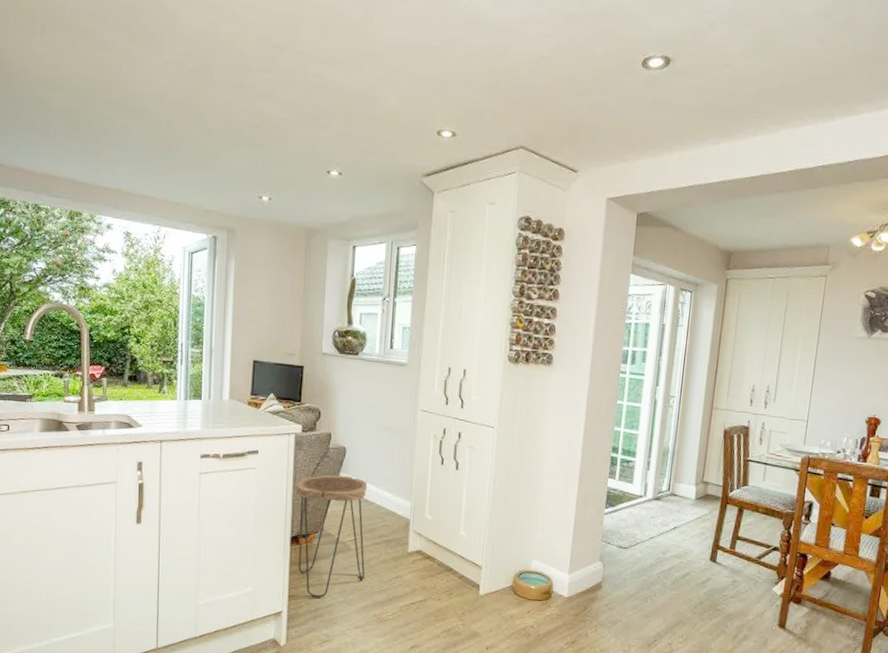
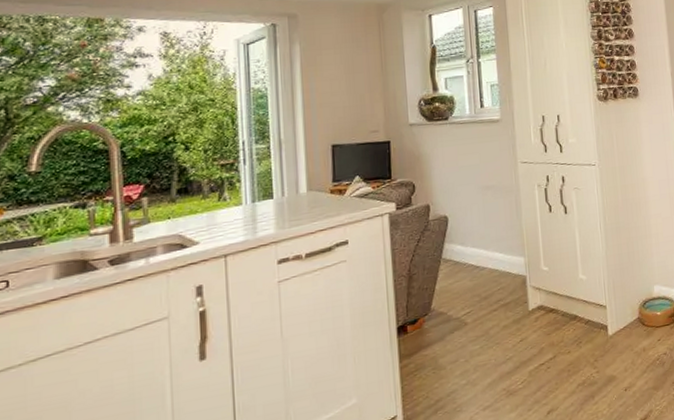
side table: present [296,474,367,598] -> none [396,245,487,389]

